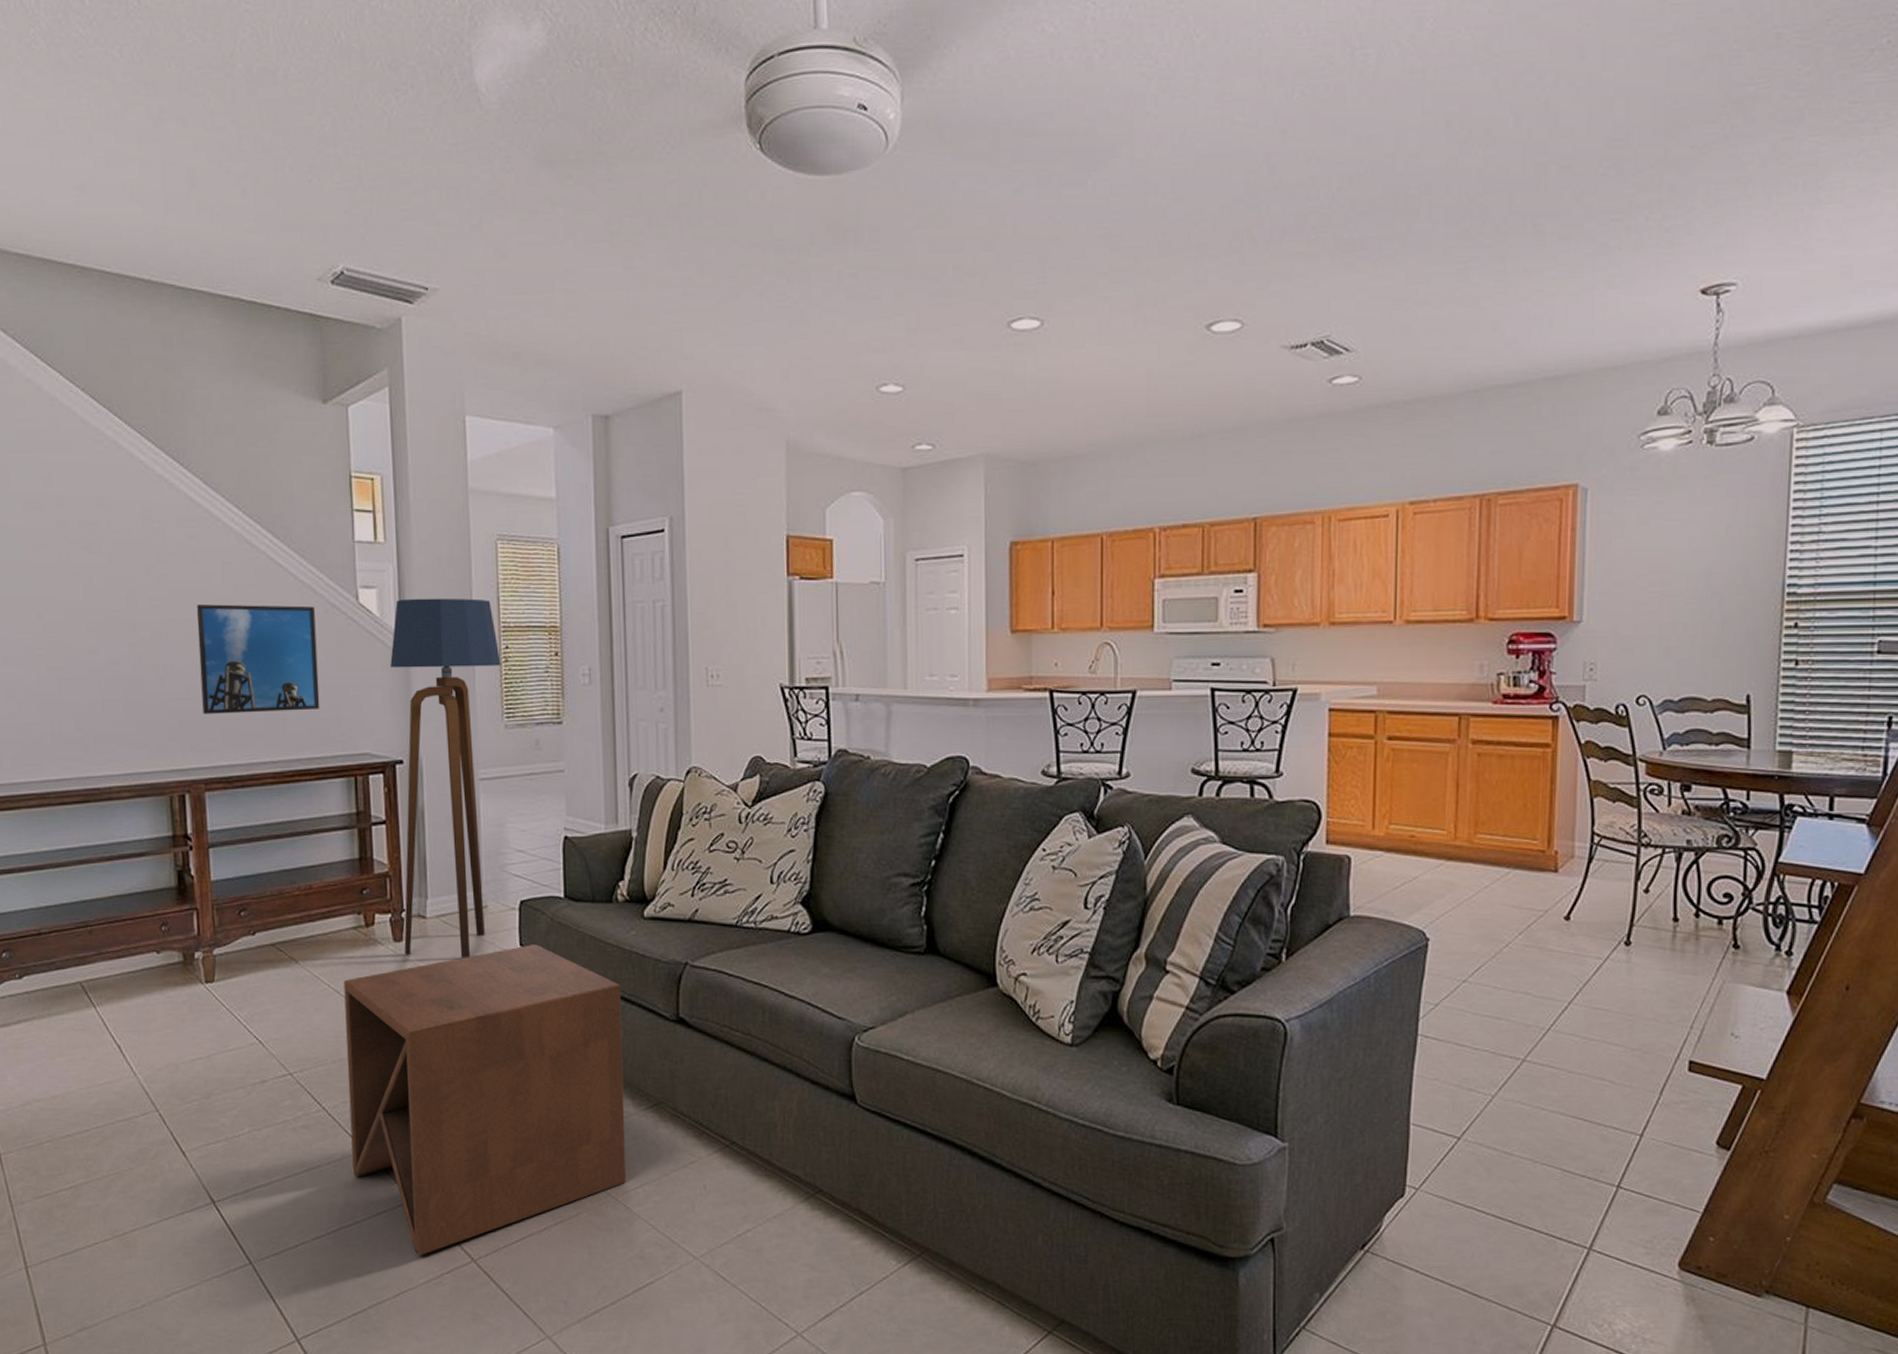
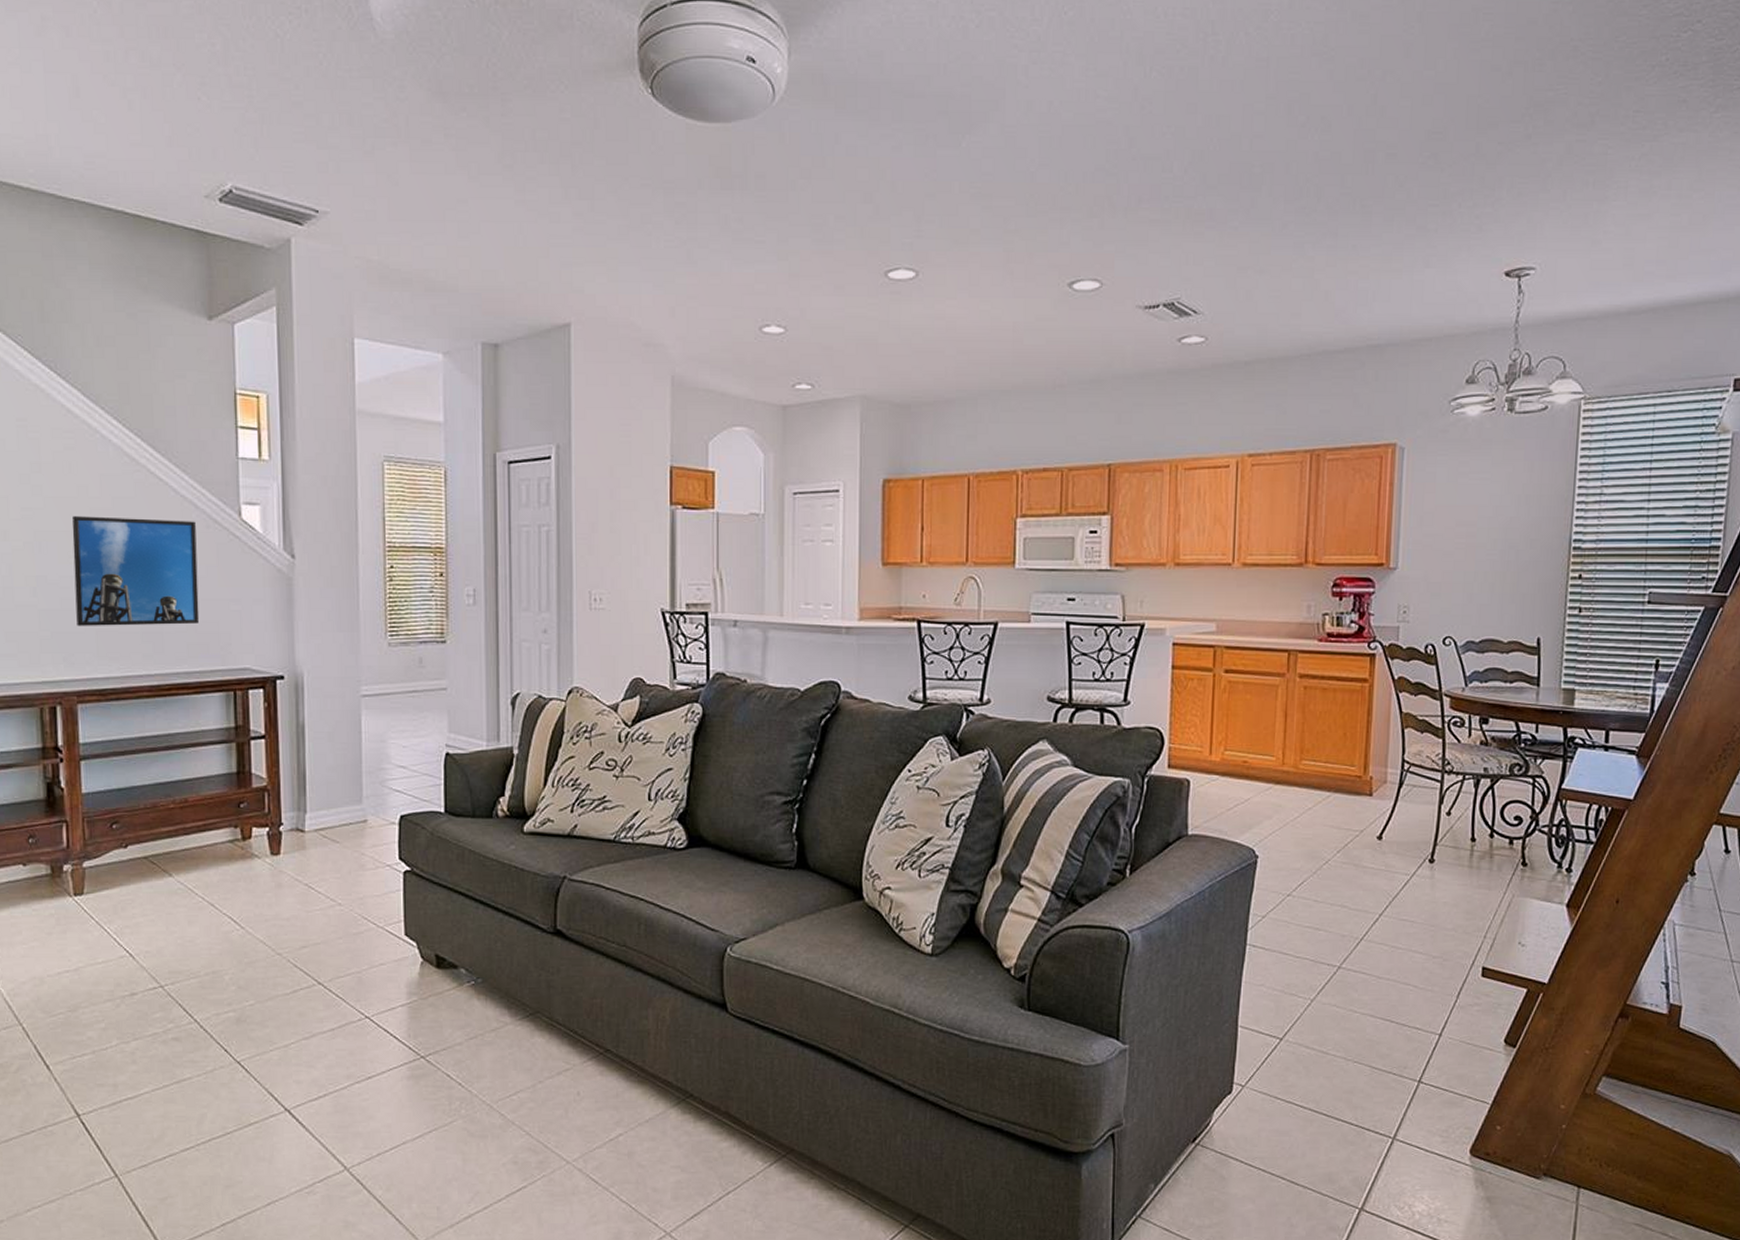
side table: present [343,944,626,1256] -> none [218,858,501,1166]
floor lamp: present [390,598,501,958] -> none [273,516,386,872]

